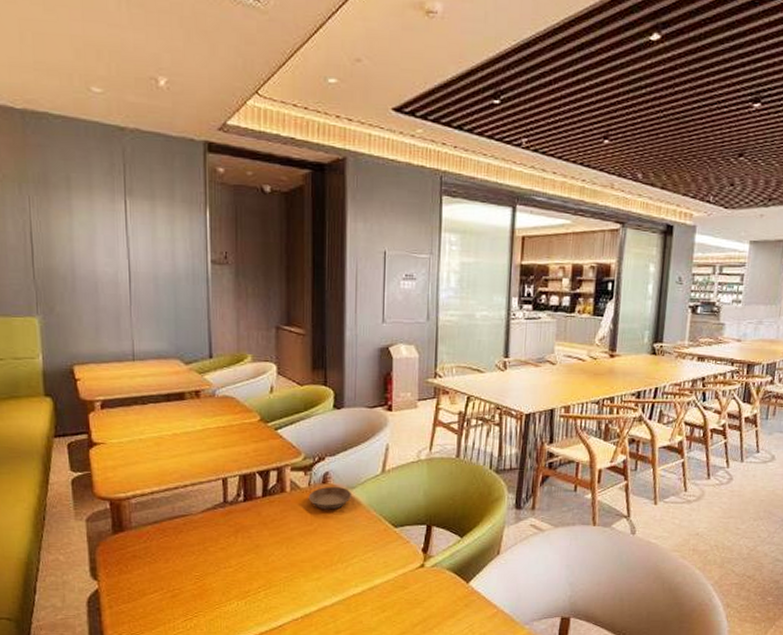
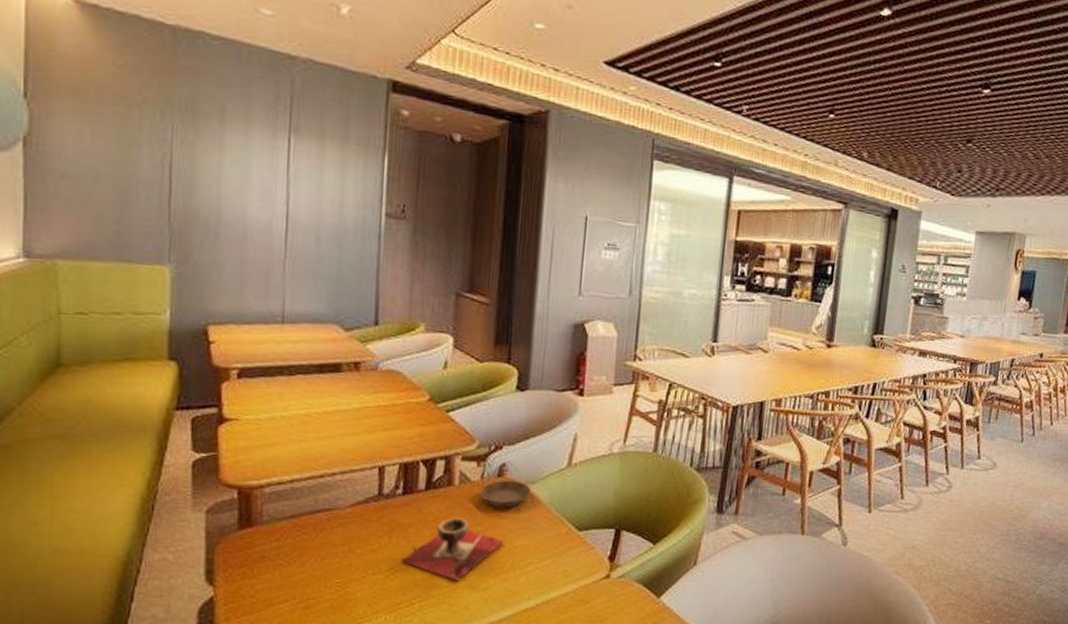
decorative bowl: none [246,519,332,573] -> present [401,518,504,582]

